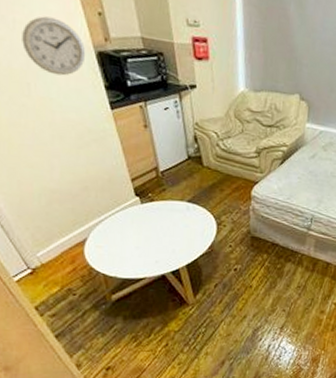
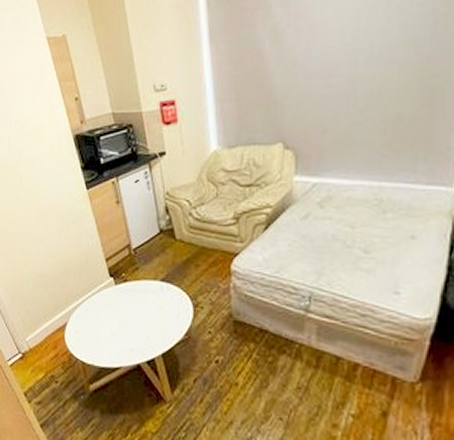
wall clock: present [22,16,86,76] -> none [17,111,65,163]

